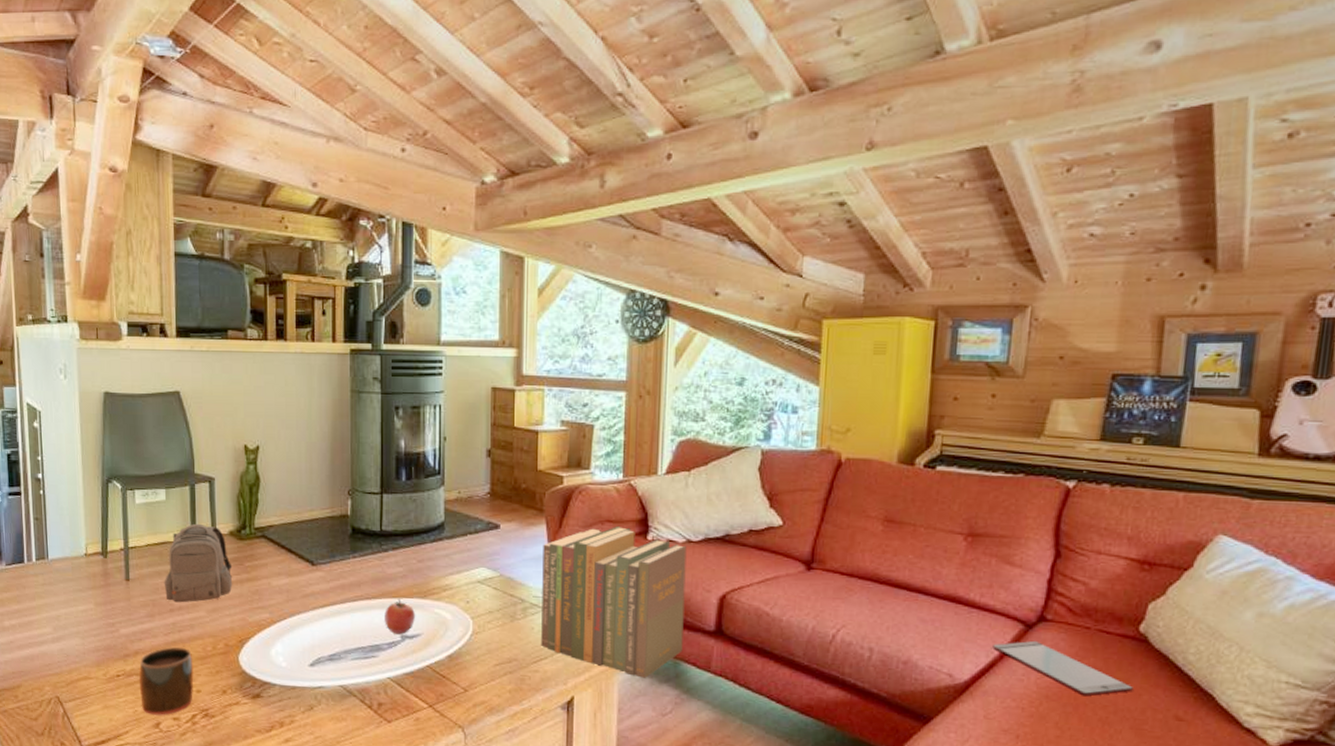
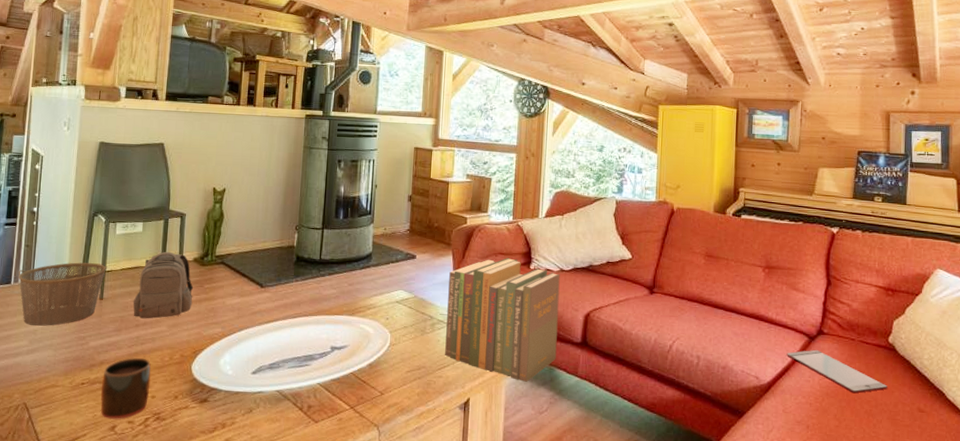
basket: none [30,537,130,611] -> present [18,262,108,326]
apple: present [384,598,416,635] -> none [318,315,345,346]

